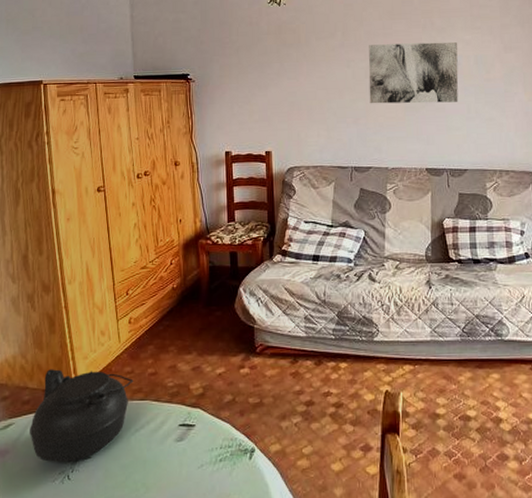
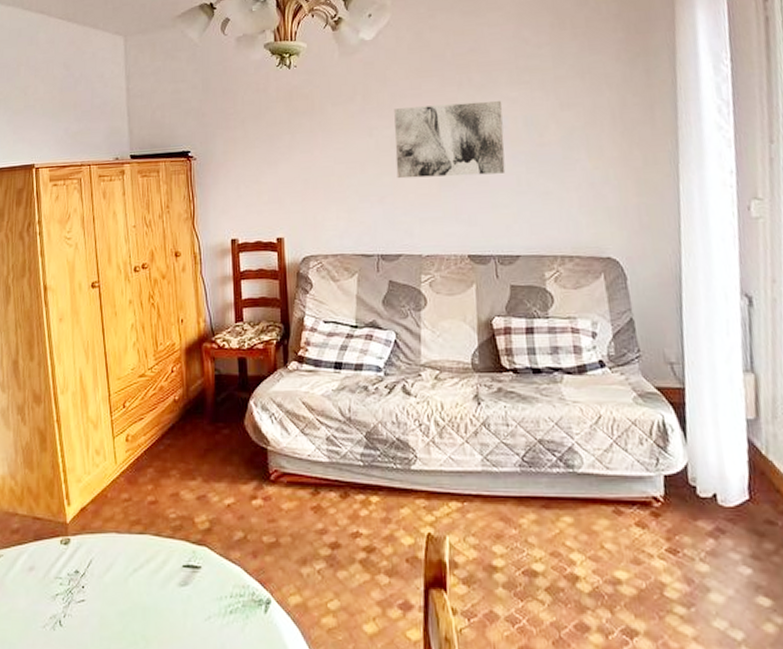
teapot: present [30,369,134,463] -> none [19,493,131,606]

